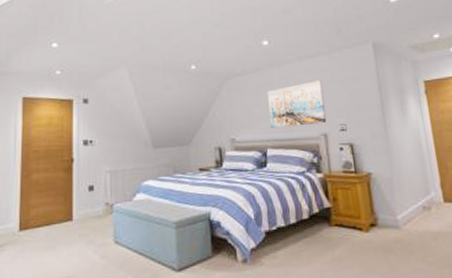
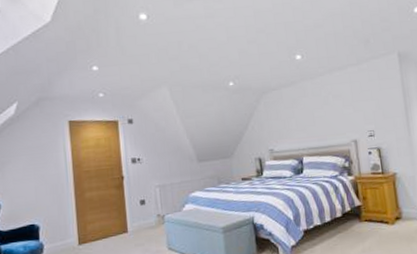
wall art: present [268,80,327,129] -> none [302,91,357,138]

